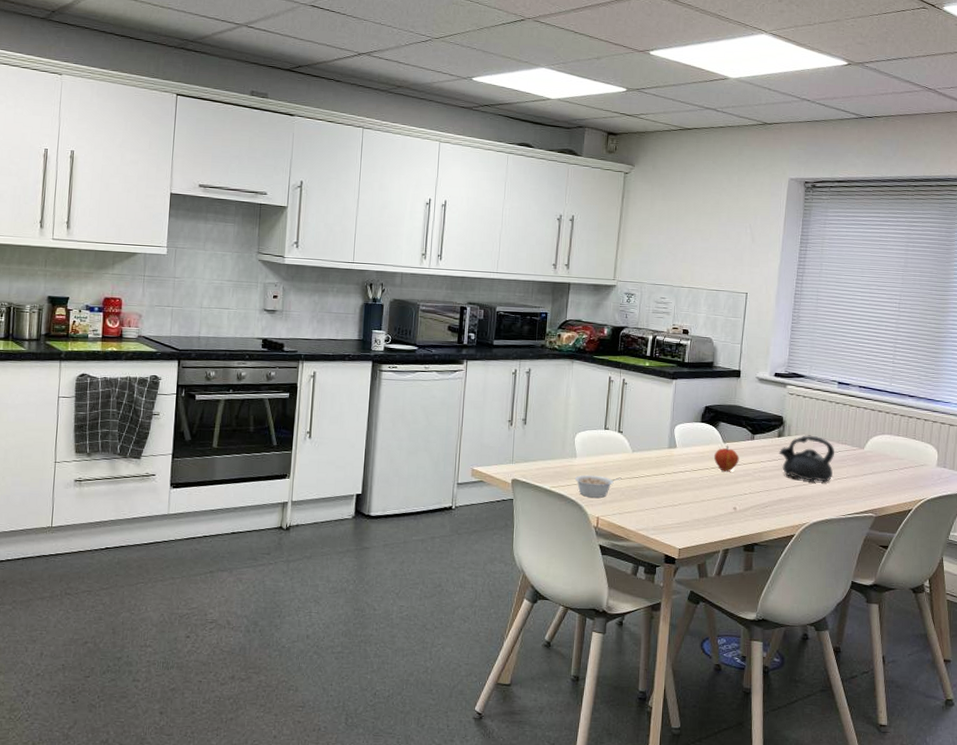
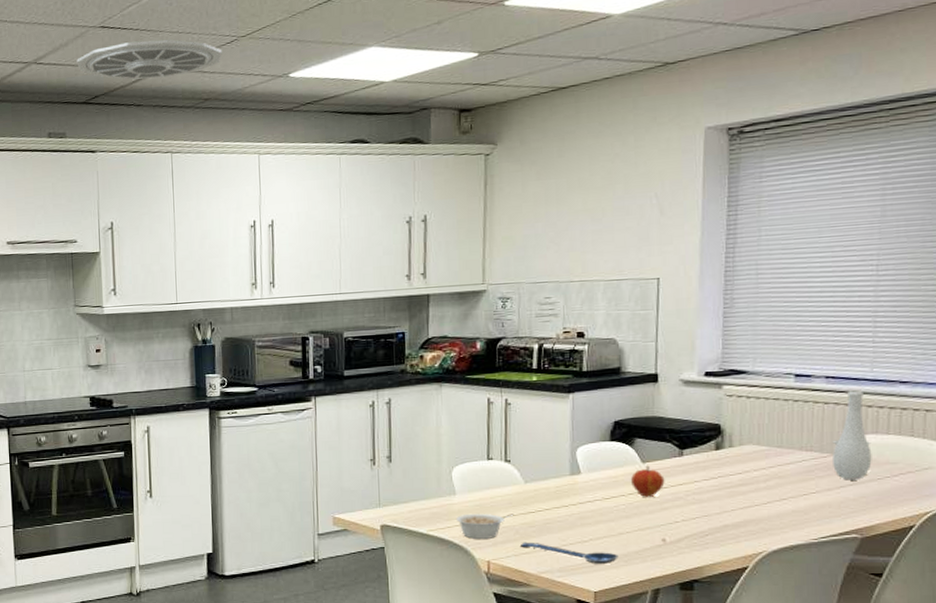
ceiling vent: none [285,23,417,62] -> present [77,39,222,80]
spoon: none [625,502,700,526] -> present [521,542,619,565]
teapot: present [778,435,834,482] -> none [717,444,797,501]
vase: none [860,399,887,470] -> present [832,390,872,480]

